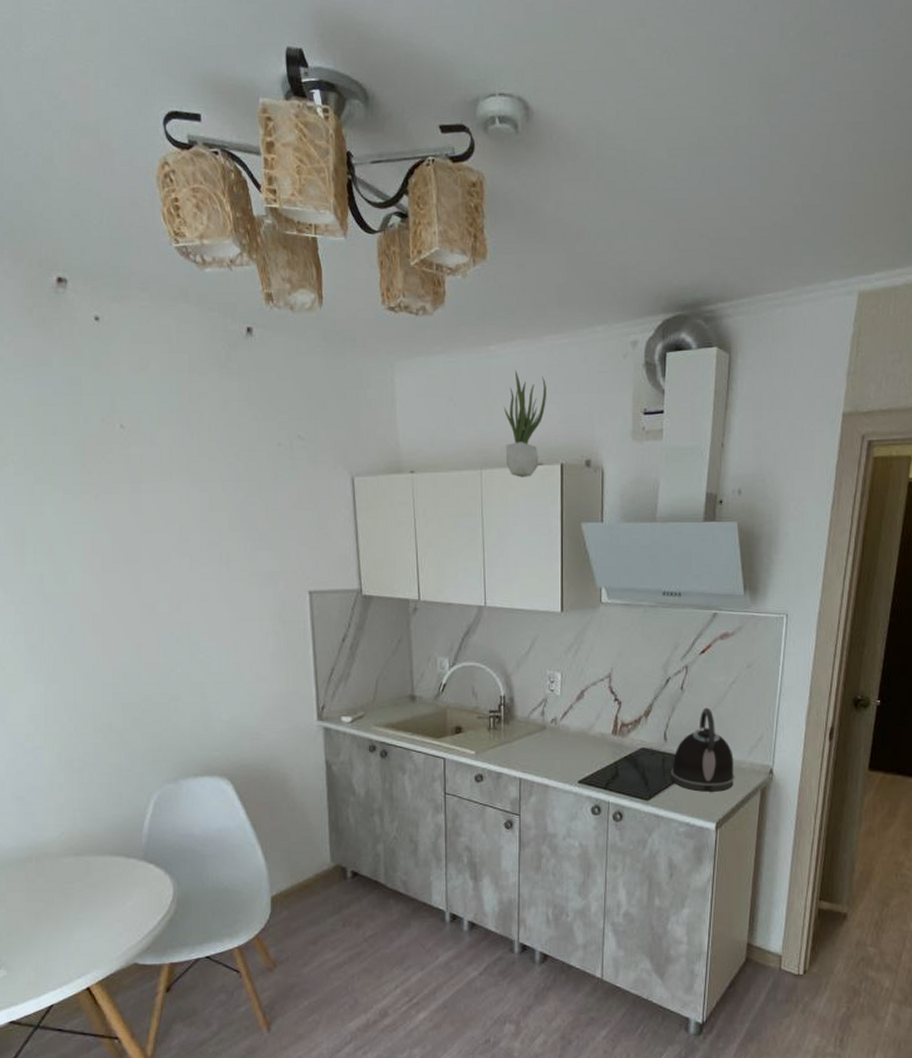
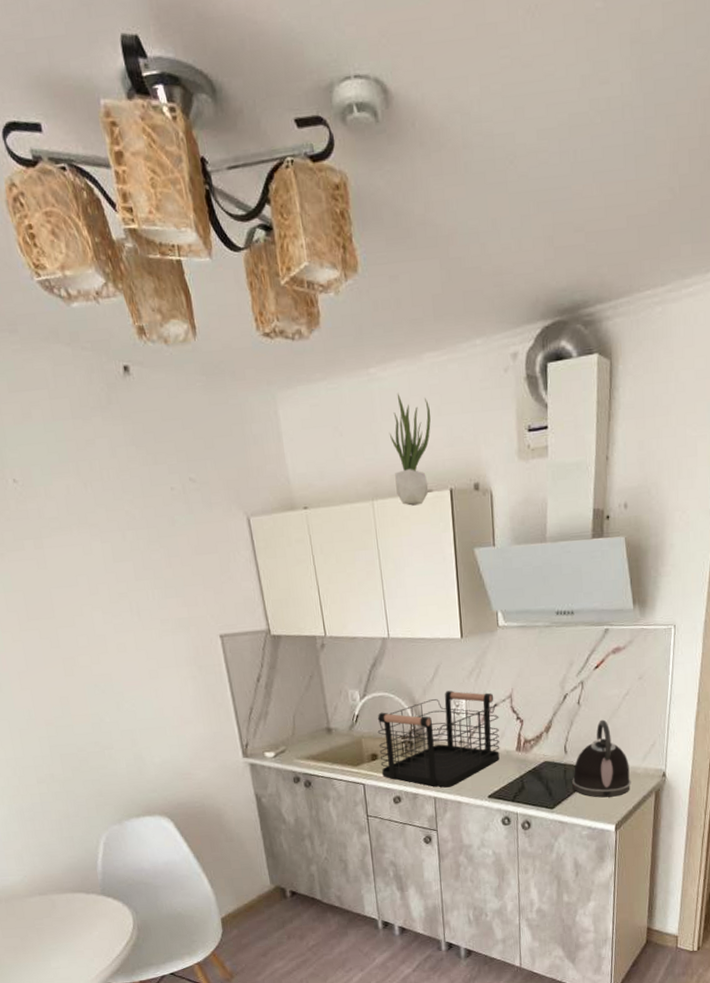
dish rack: none [464,666,596,769] -> present [377,691,500,788]

